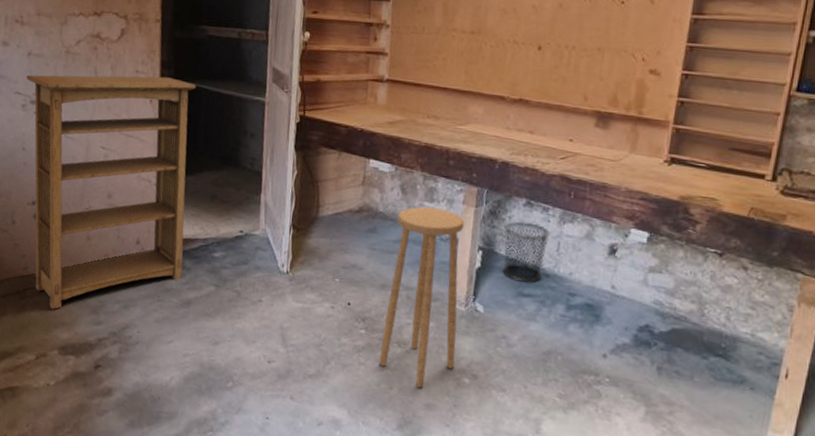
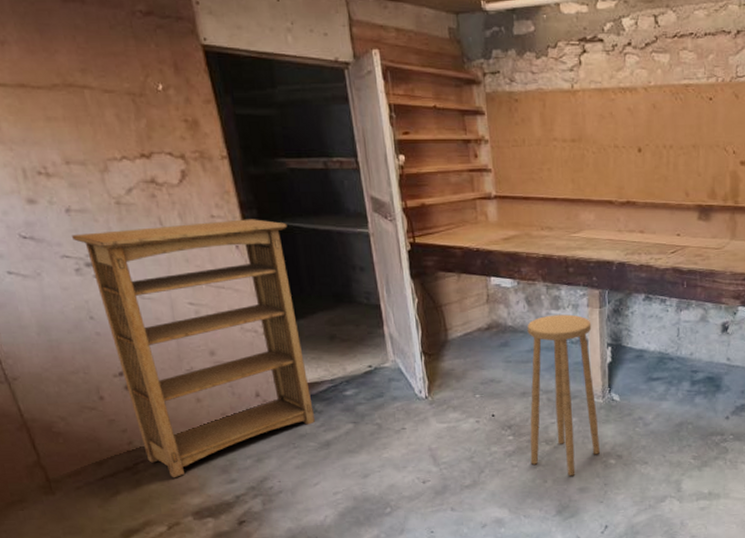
waste bin: present [502,221,550,283] -> none [628,315,670,369]

